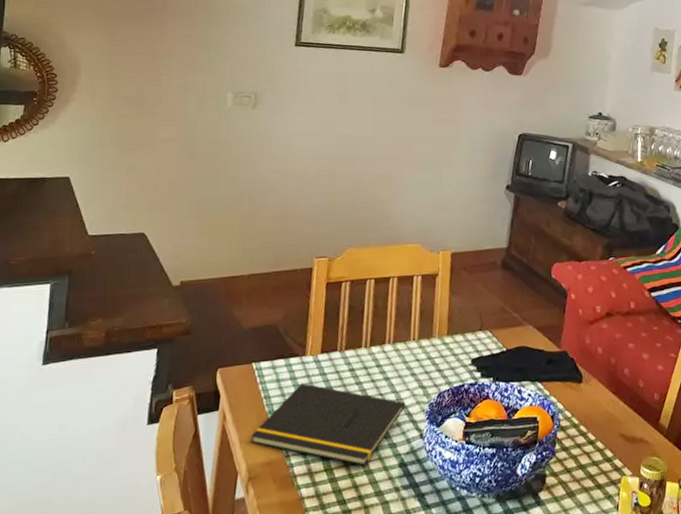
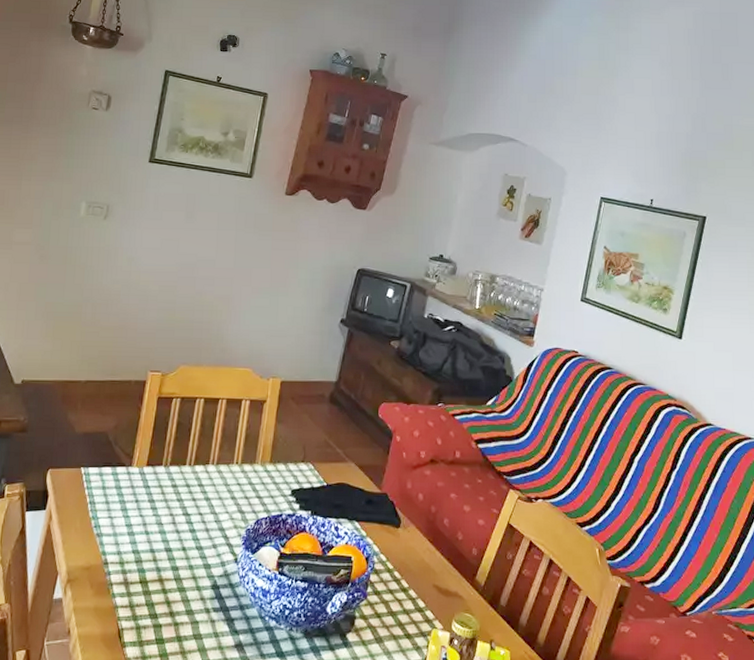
notepad: present [251,383,406,466] -> none [73,493,223,582]

